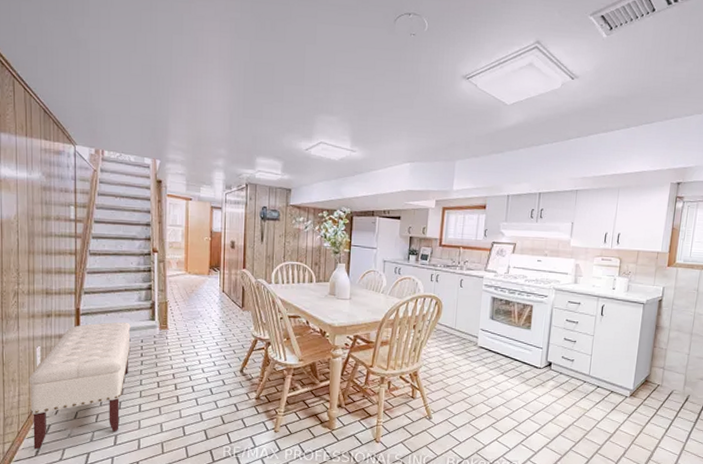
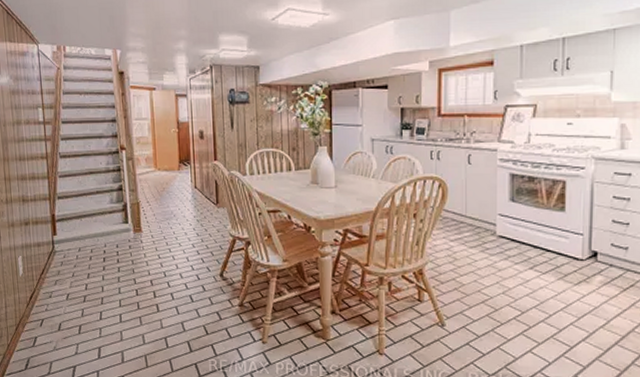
bench: present [29,322,131,450] -> none [13,226,107,363]

